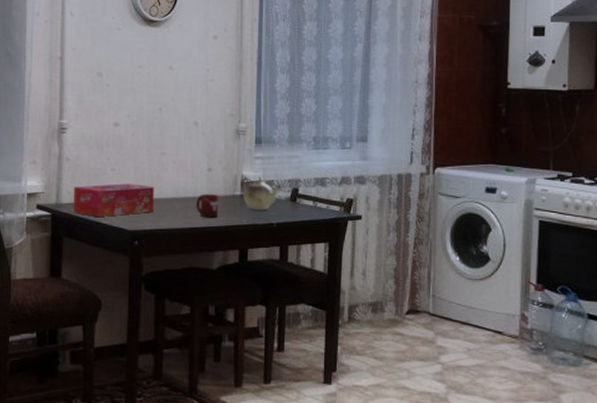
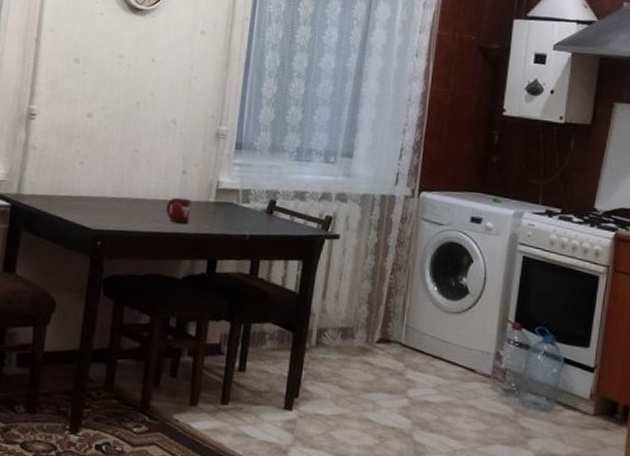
tissue box: present [72,183,155,217] -> none [34,177,124,213]
teapot: present [241,176,283,210] -> none [215,183,260,220]

